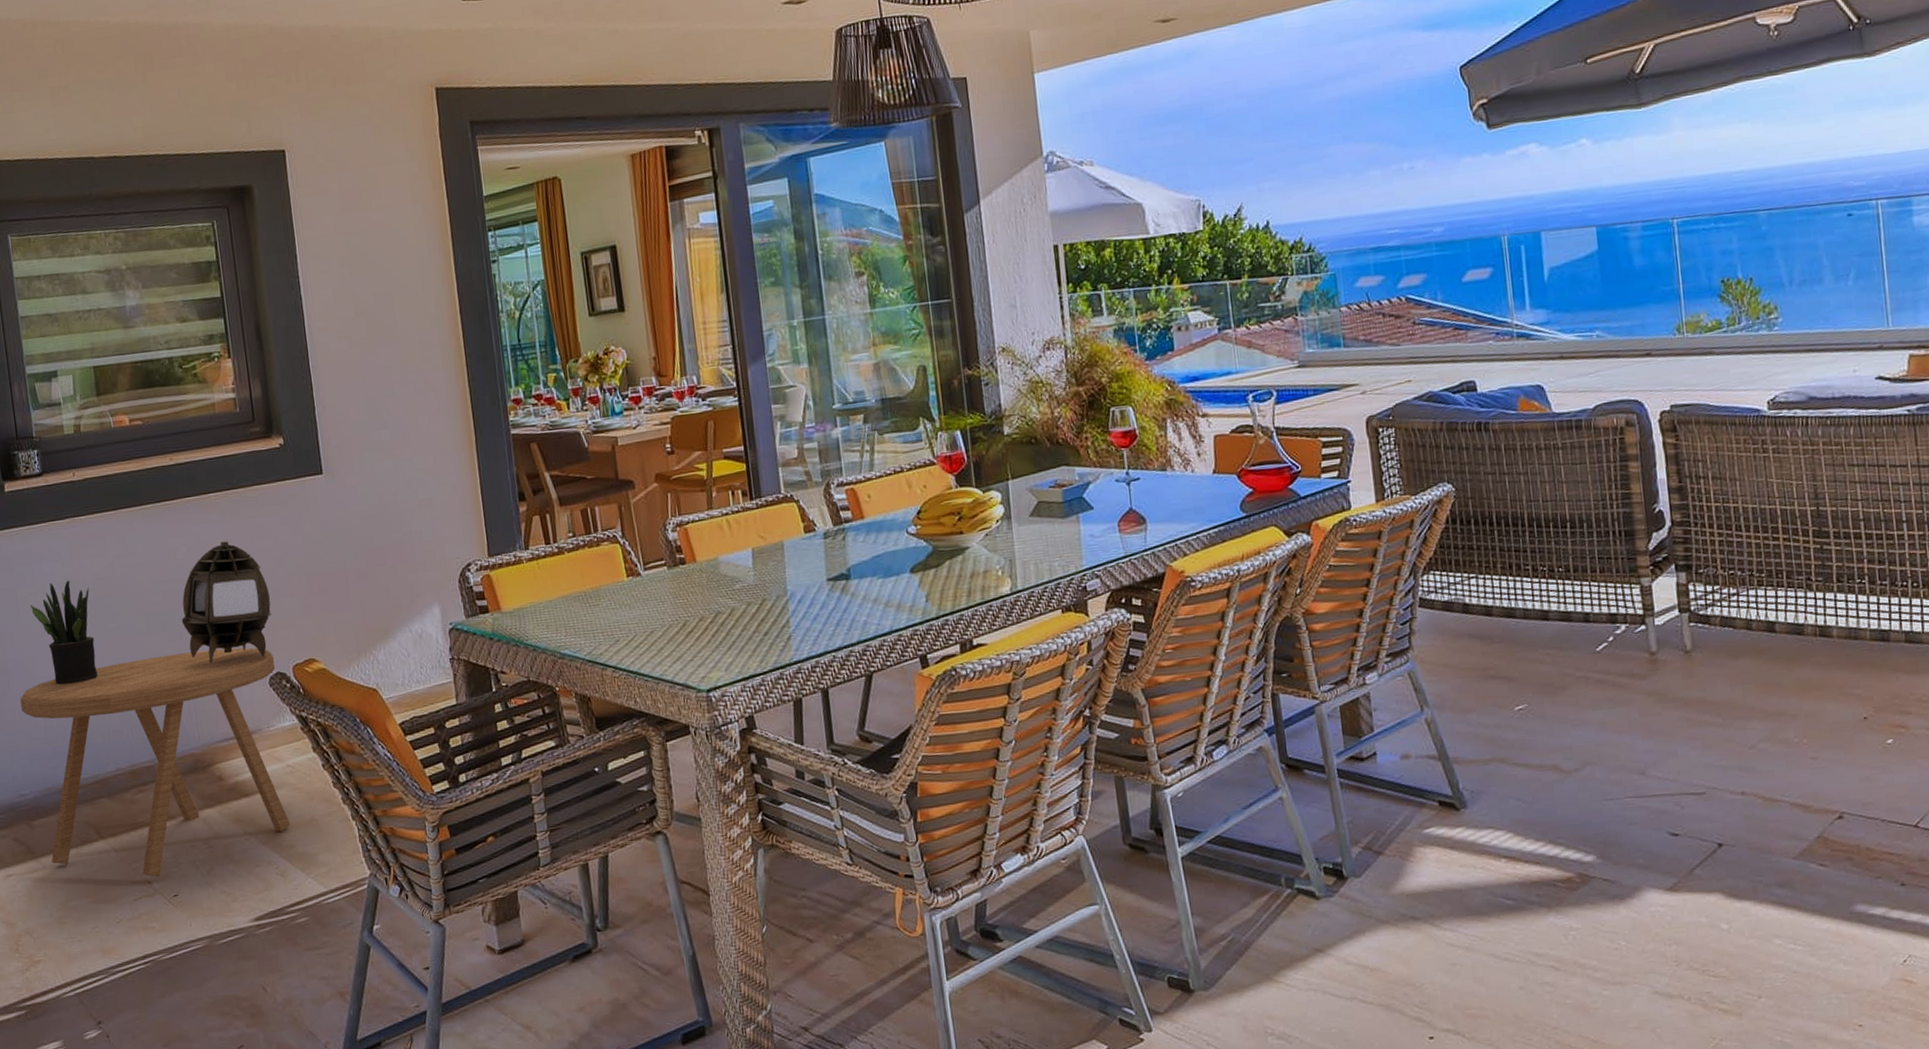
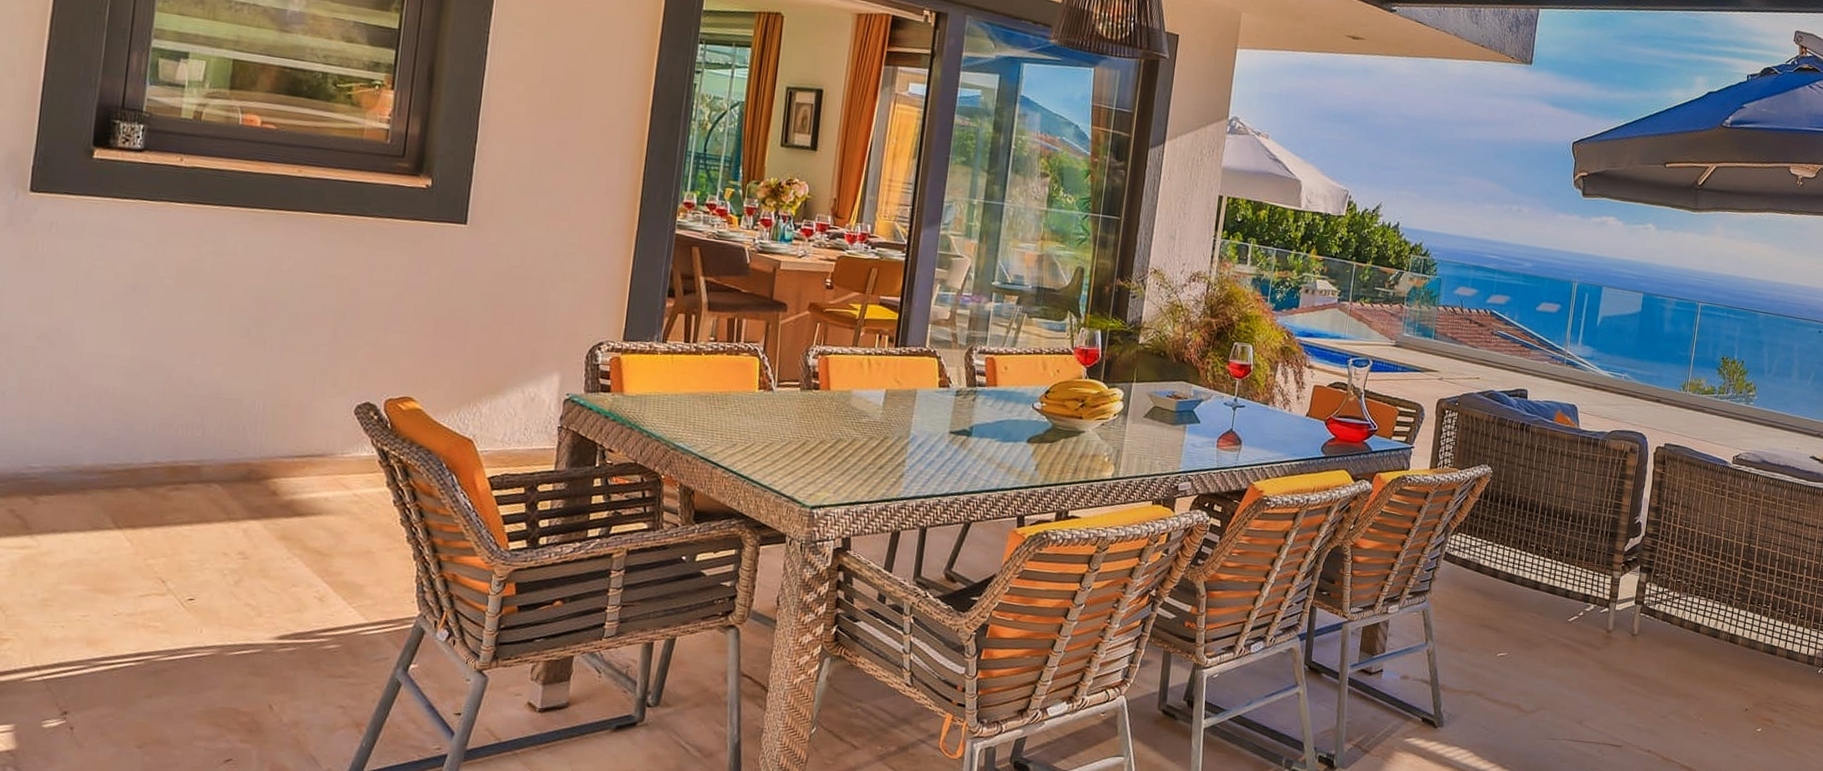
side table: present [20,648,291,877] -> none [50,357,366,577]
potted plant: present [30,580,98,685] -> none [92,261,171,368]
lantern: present [181,541,272,663] -> none [270,264,378,384]

